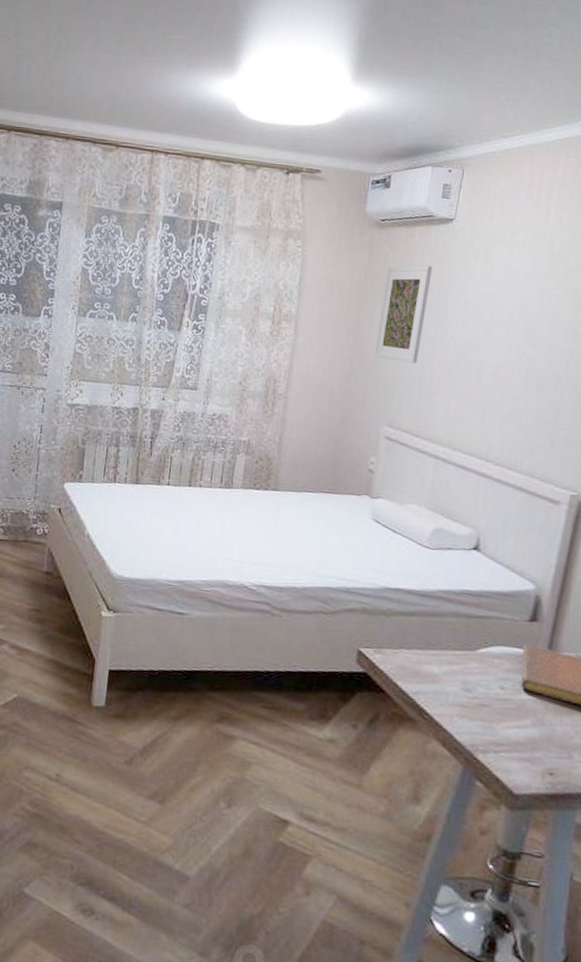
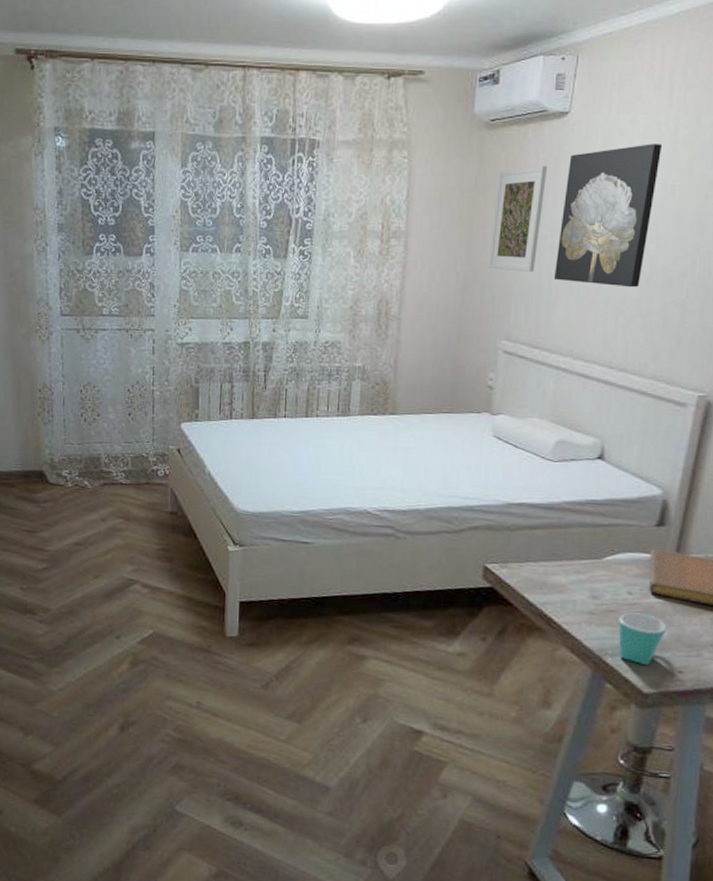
wall art: none [435,254,540,387] -> present [553,144,663,288]
mug: none [489,708,539,765] -> present [617,612,668,666]

